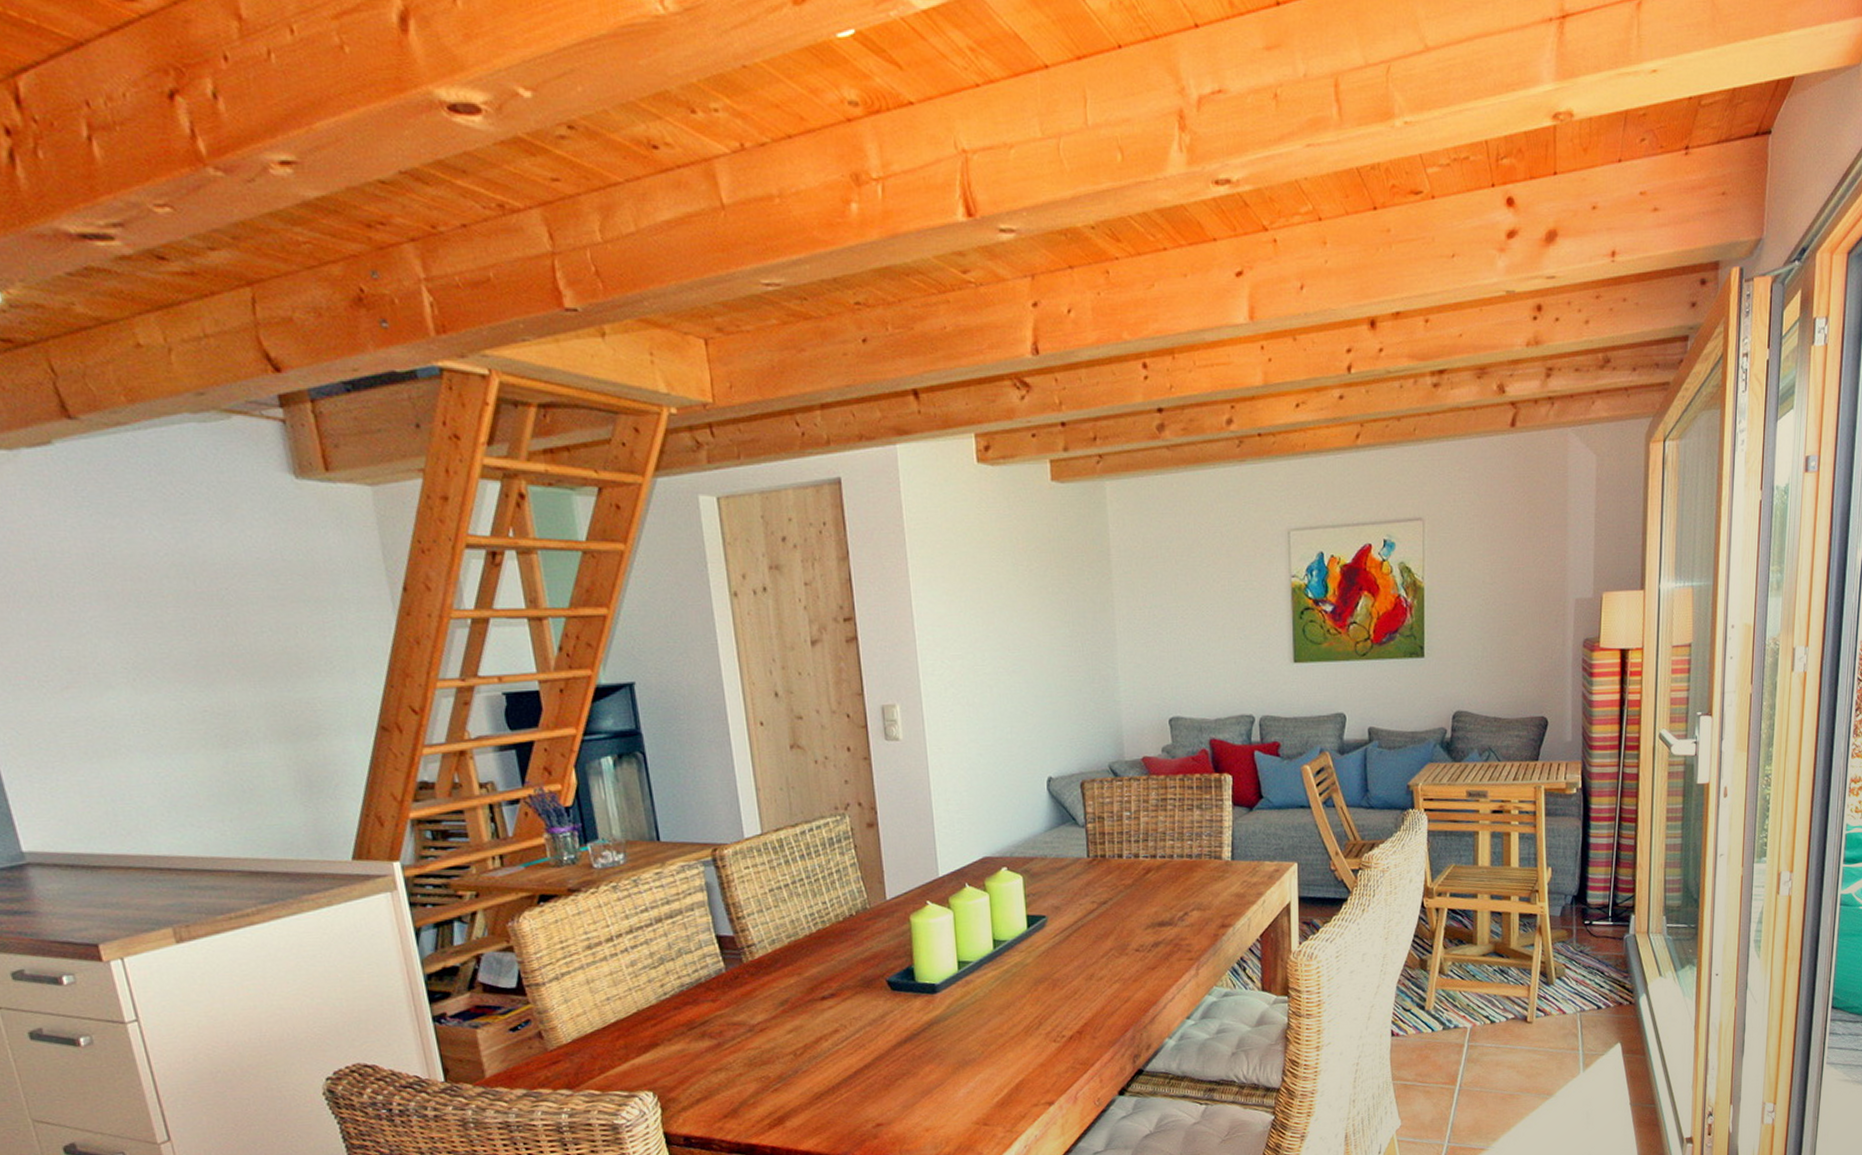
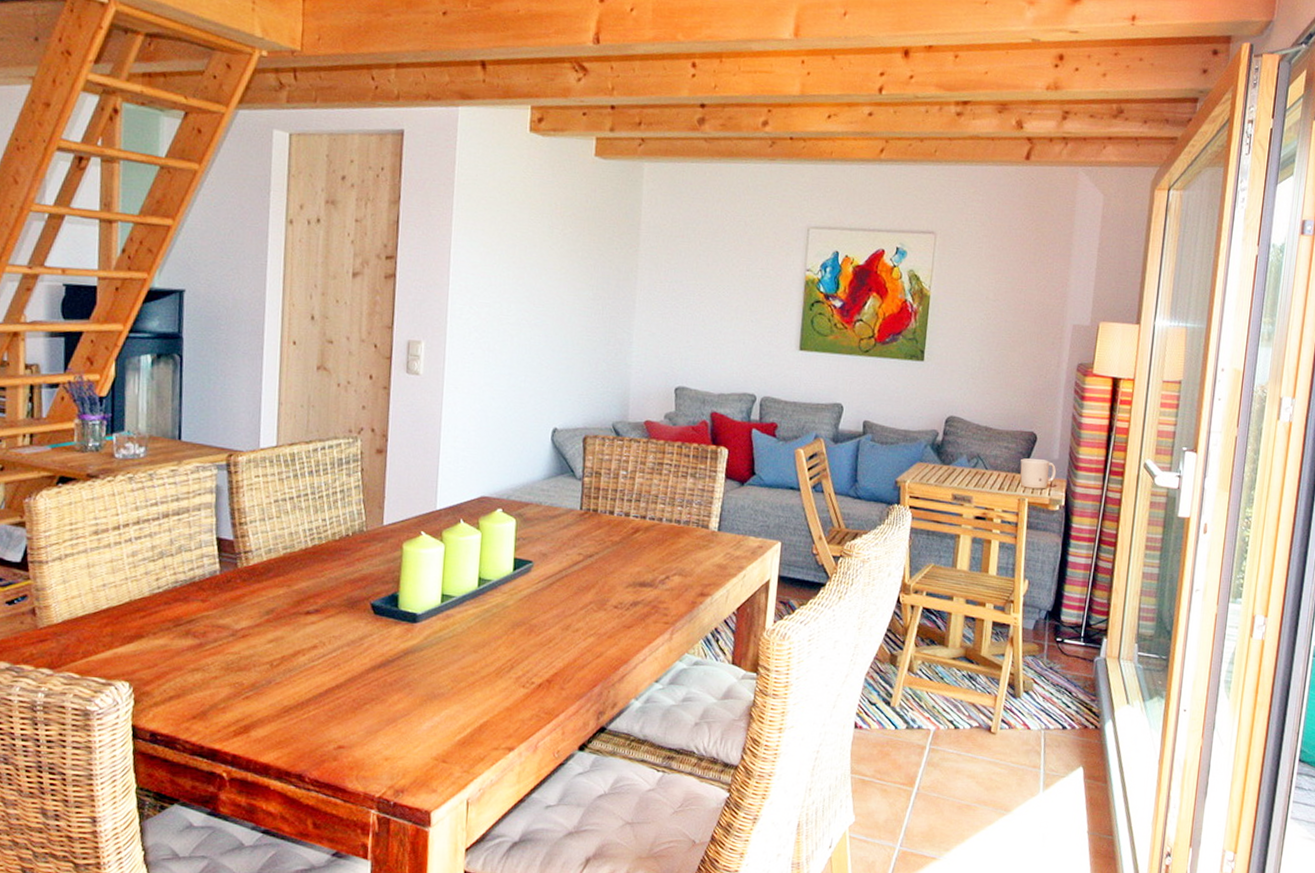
mug: none [1533,743,1571,775] -> present [1020,458,1057,489]

